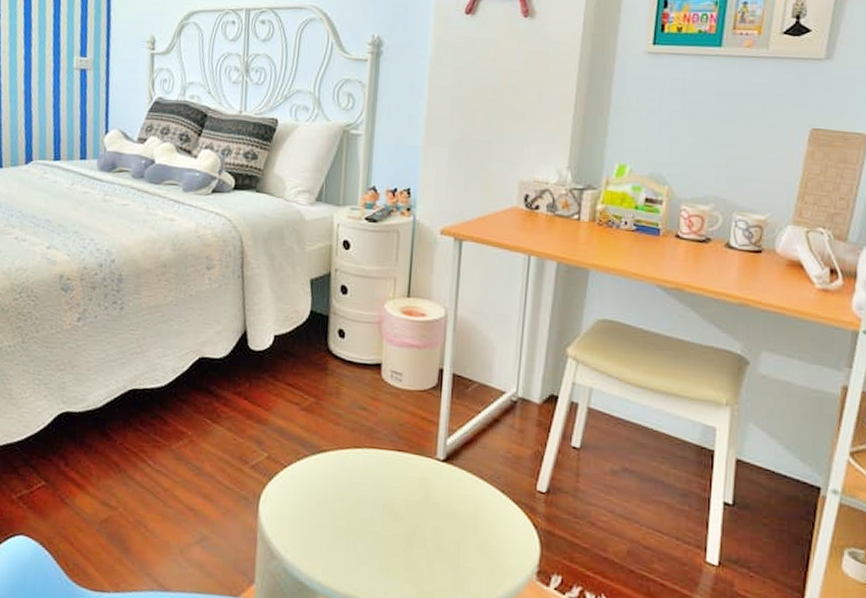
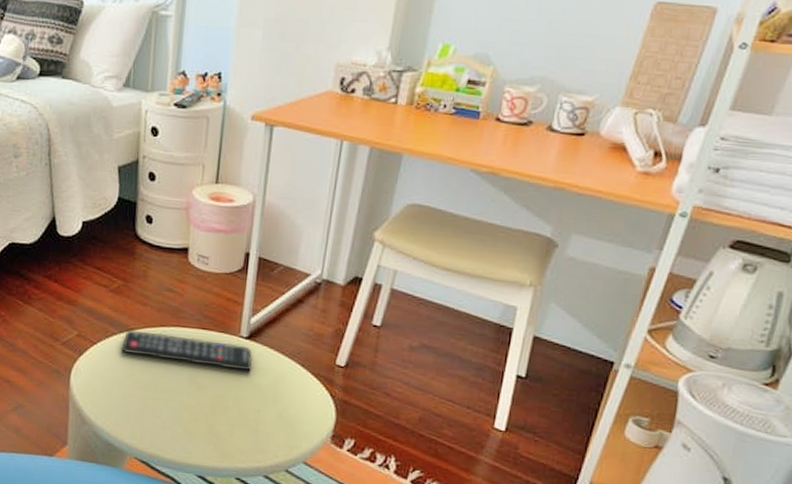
remote control: none [313,451,451,498] -> present [122,330,253,371]

